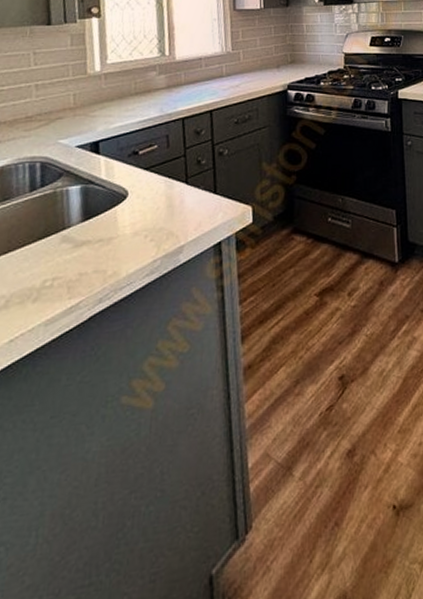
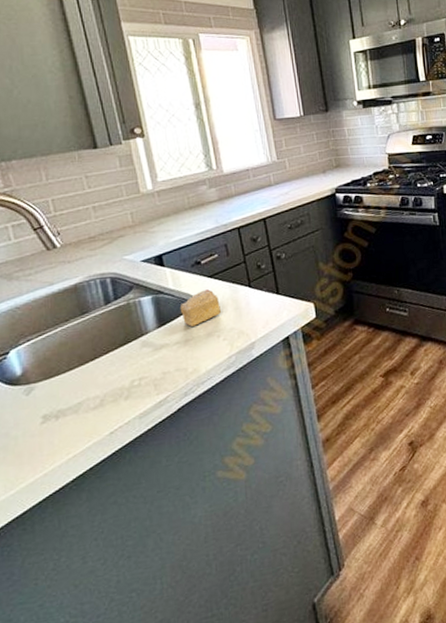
cake slice: none [109,183,153,223] -> present [179,289,221,326]

